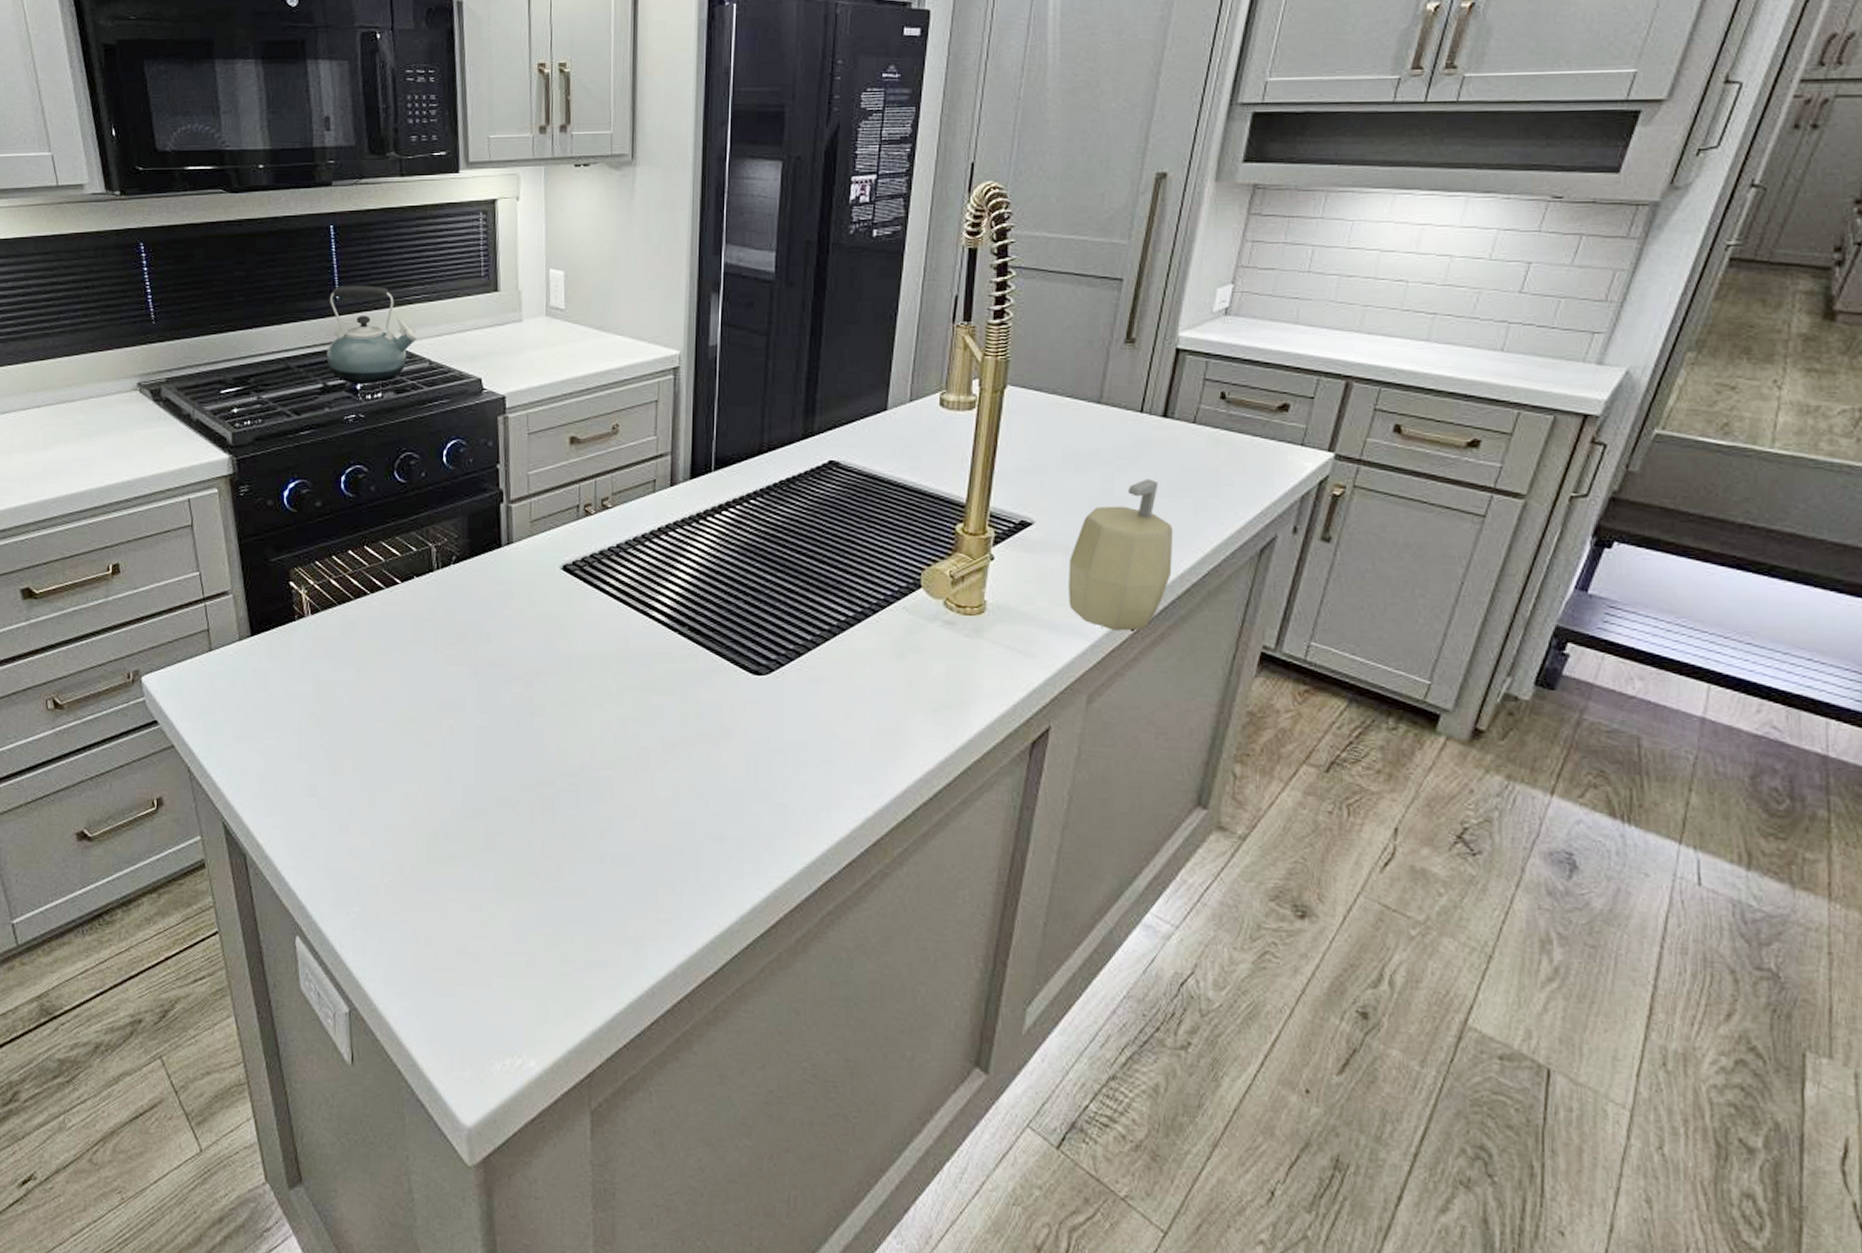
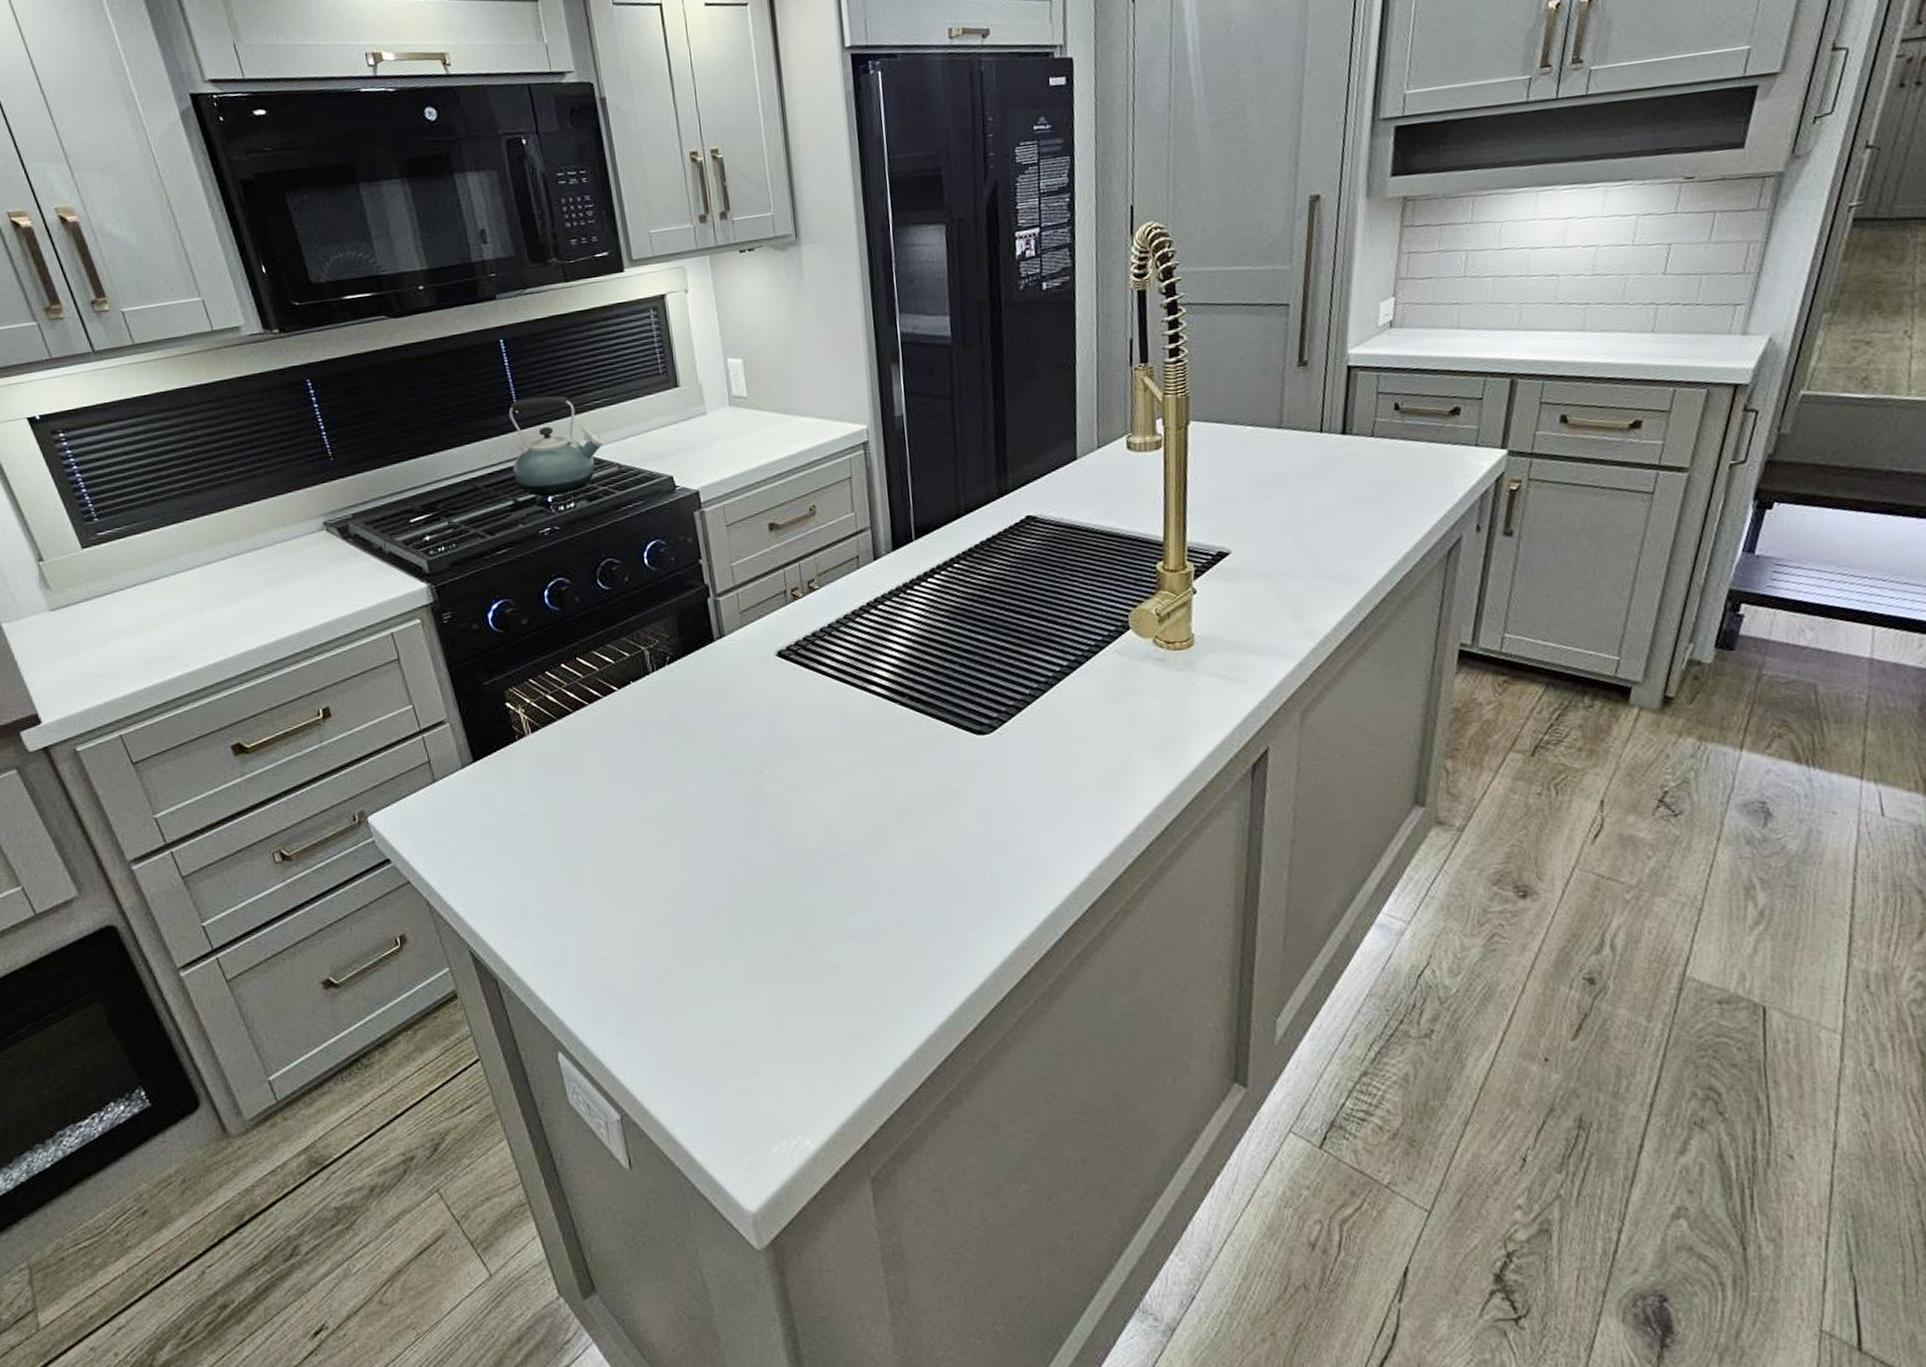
soap dispenser: present [1068,479,1174,631] -> none [1268,495,1367,647]

